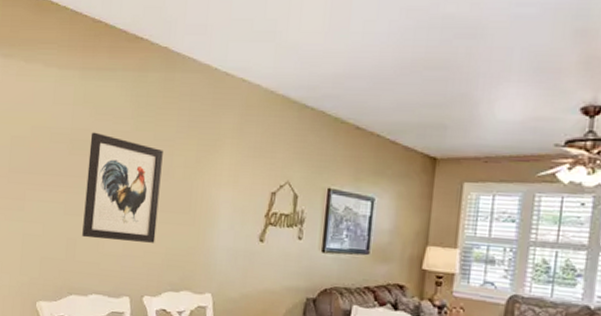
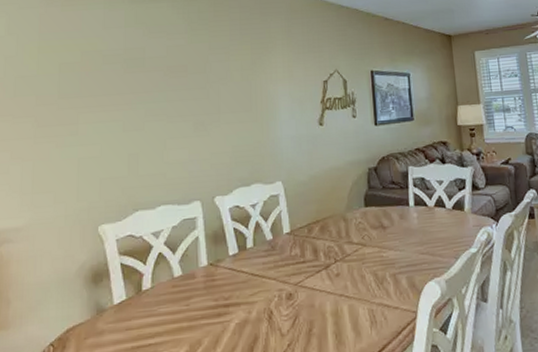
wall art: present [82,132,163,243] -> none [144,49,221,151]

